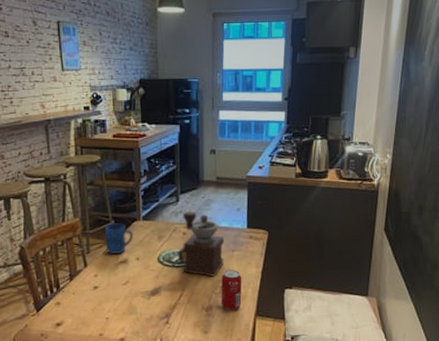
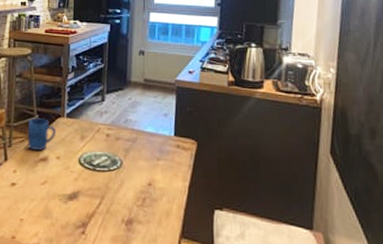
coffee grinder: present [177,211,225,277] -> none [99,112,150,186]
beverage can: present [221,270,242,311] -> none [143,180,167,228]

